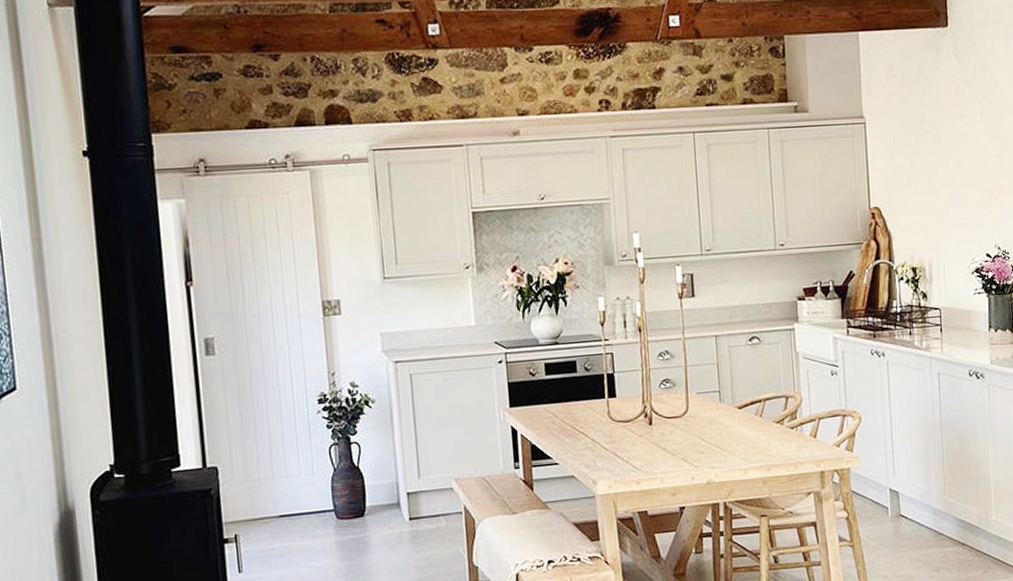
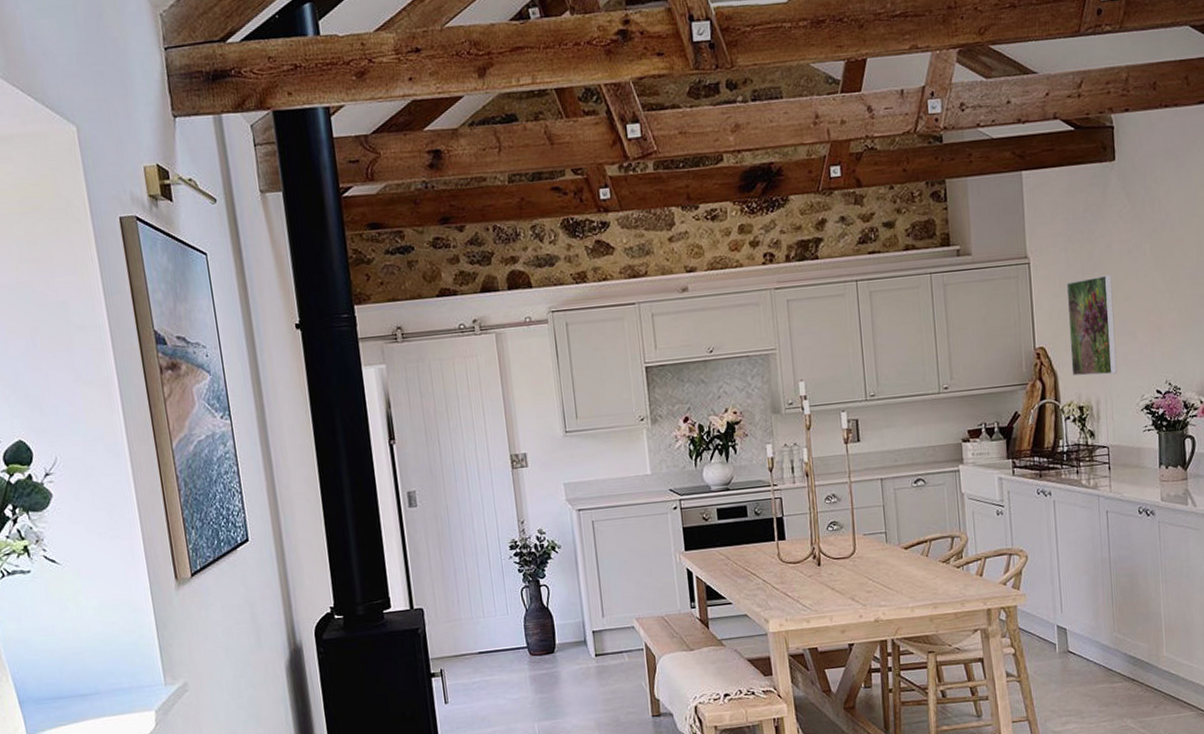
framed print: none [900,138,949,237] -> present [1066,274,1117,376]

